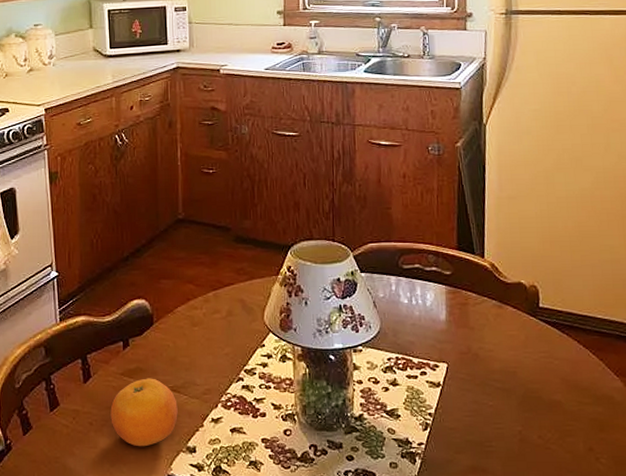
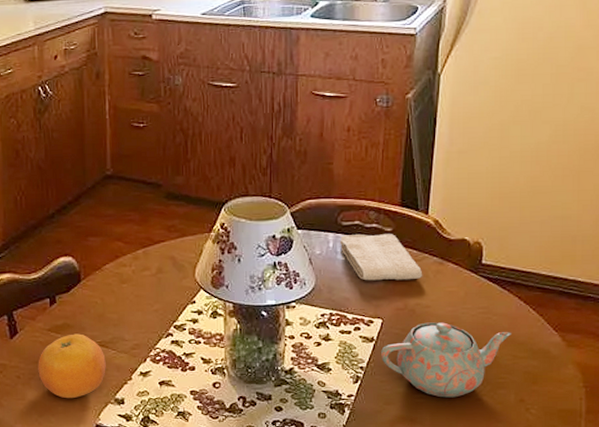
washcloth: none [401,277,484,324] -> present [339,233,423,281]
teapot: none [448,367,574,446] -> present [381,322,511,398]

